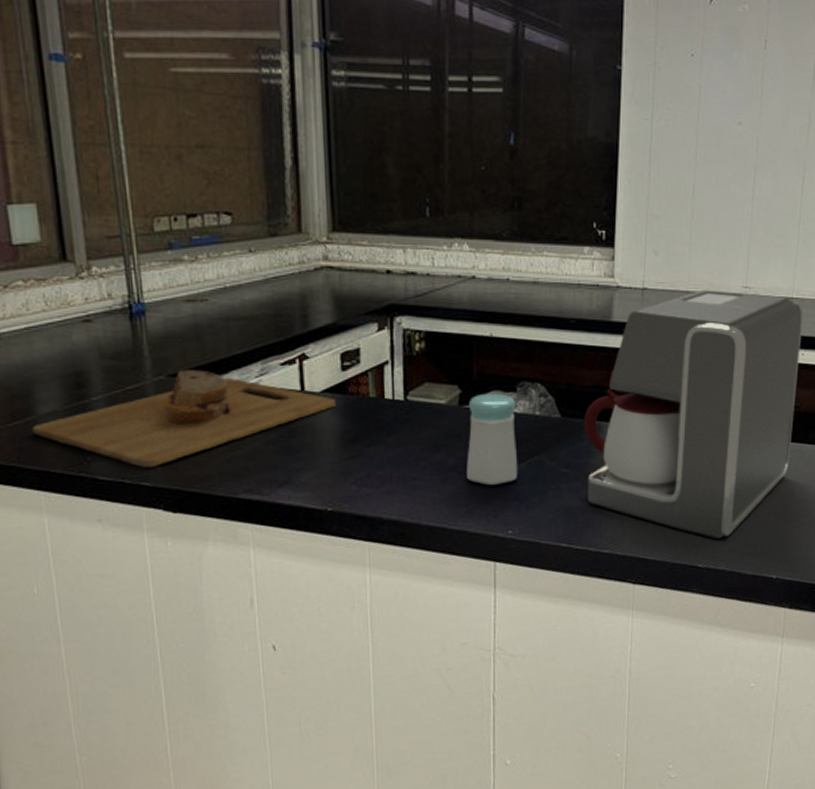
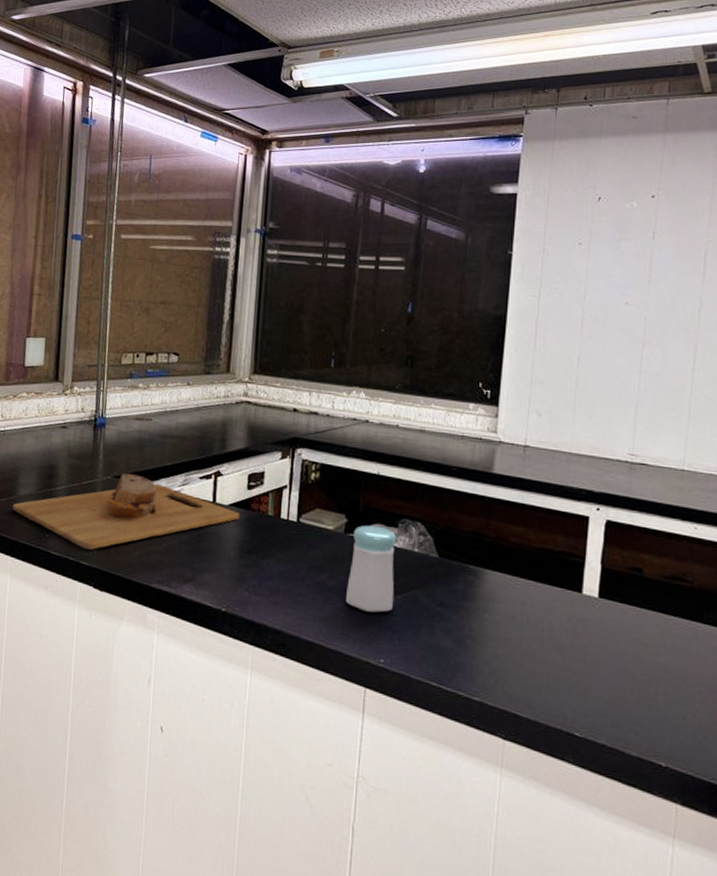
coffee maker: present [584,289,804,540] -> none [460,452,696,710]

